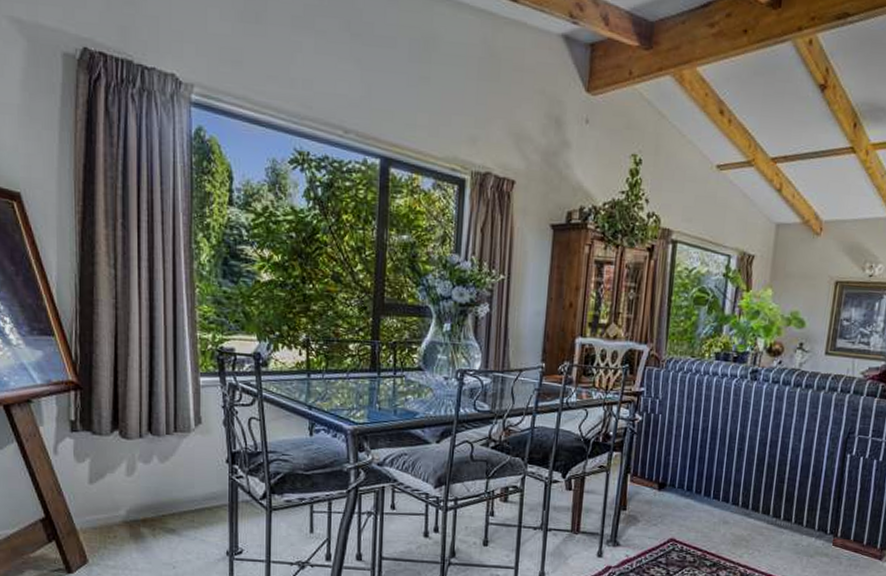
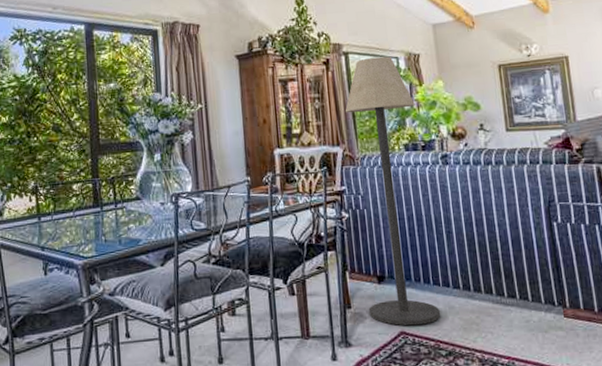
floor lamp: none [643,251,737,535] -> present [345,56,441,326]

